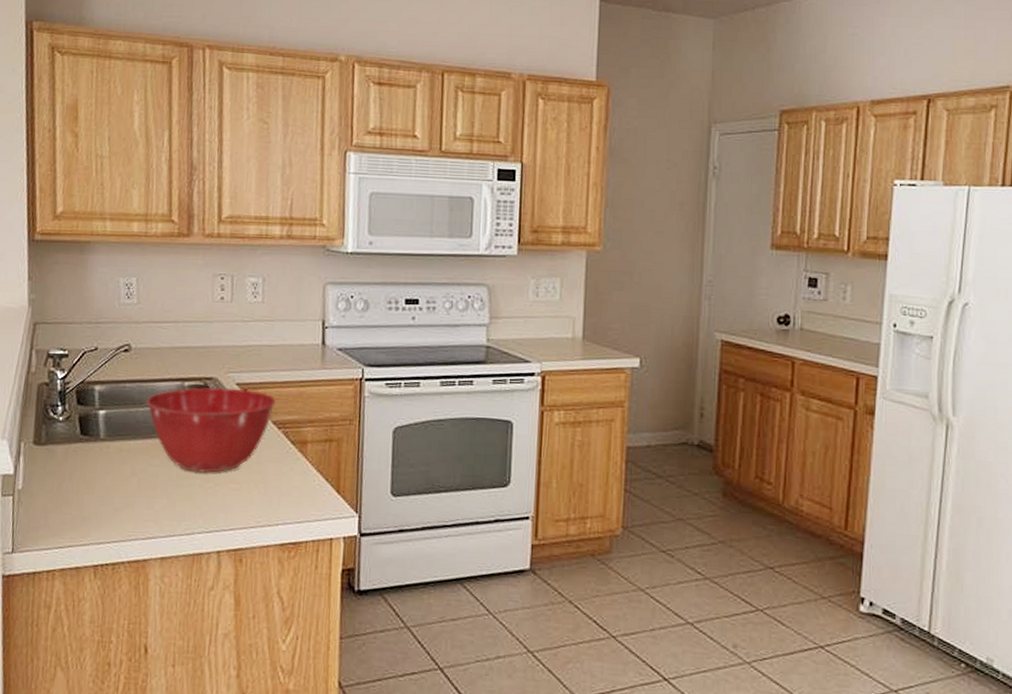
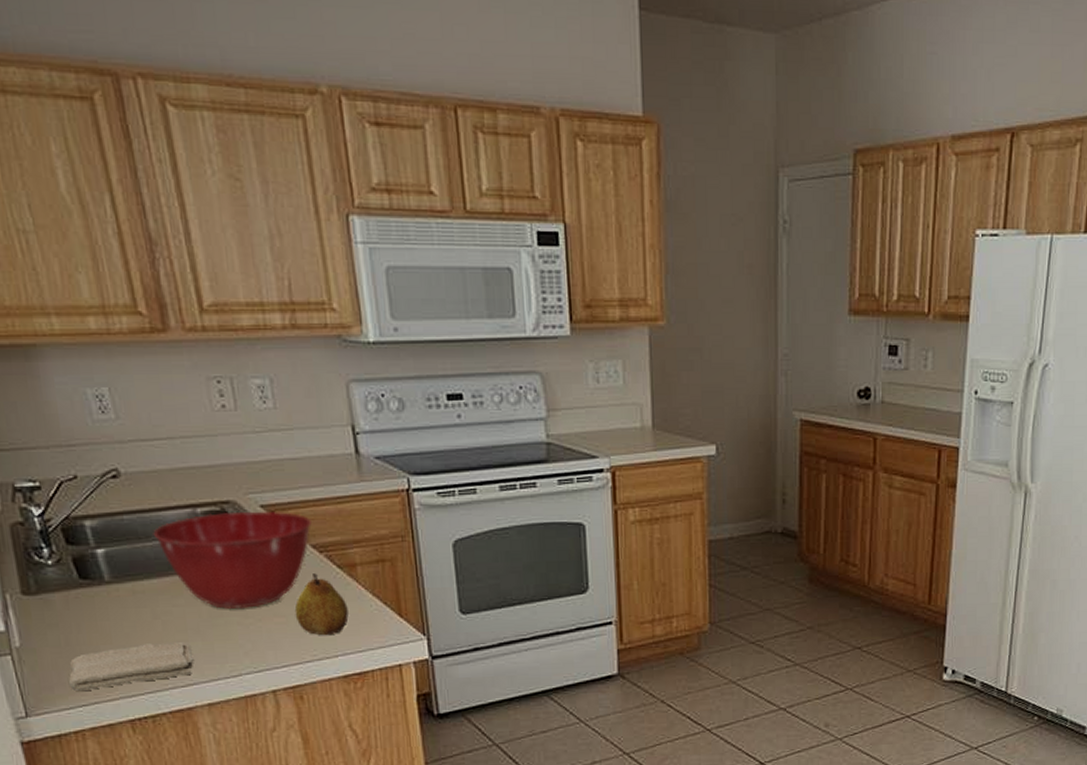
washcloth: none [51,497,157,534] -> present [68,642,194,691]
fruit: none [248,447,294,505] -> present [294,573,349,636]

